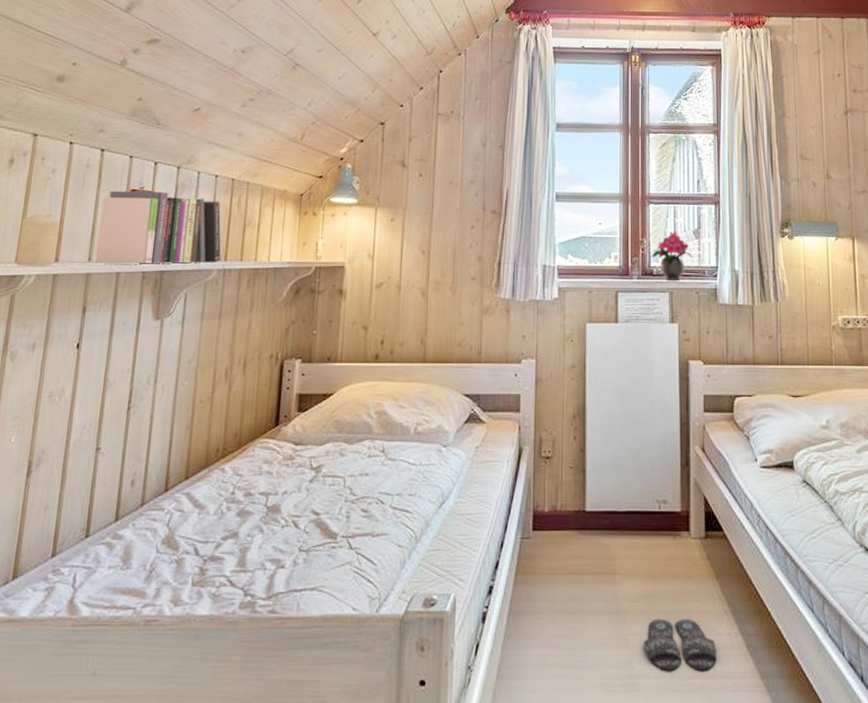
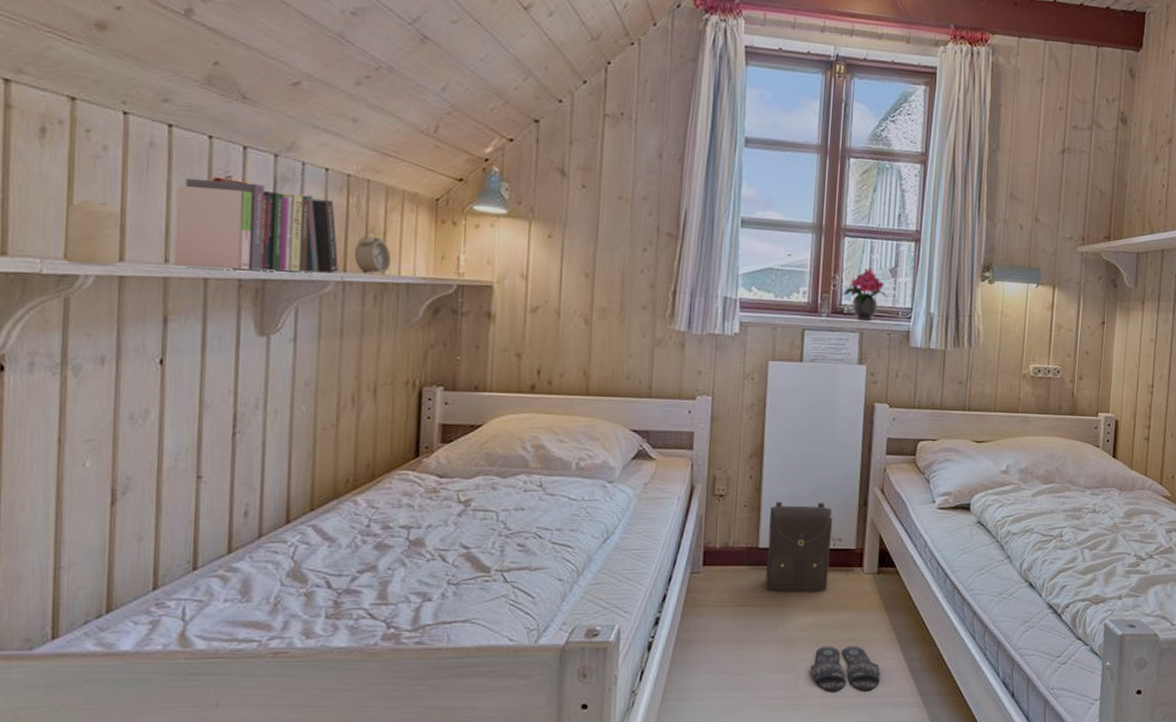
alarm clock: none [234,224,264,261] -> present [354,230,392,274]
backpack: none [594,462,657,559] -> present [765,501,833,592]

